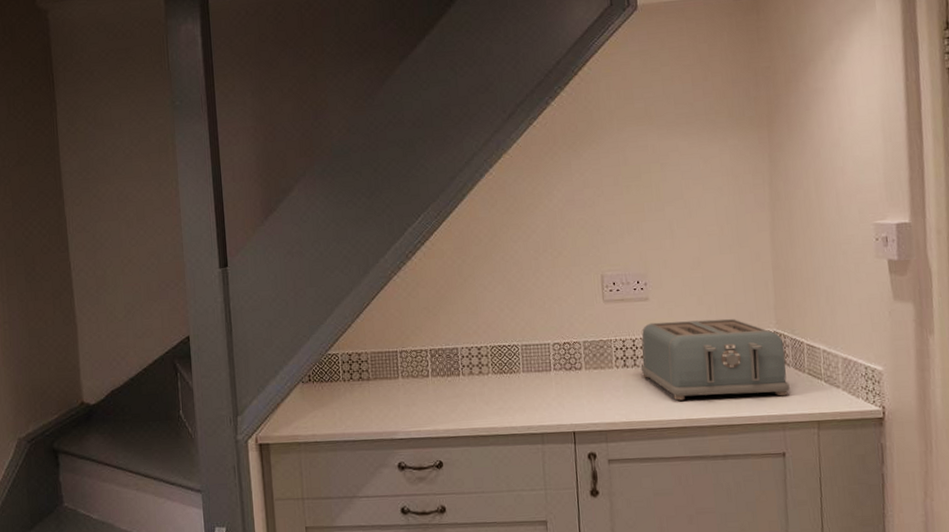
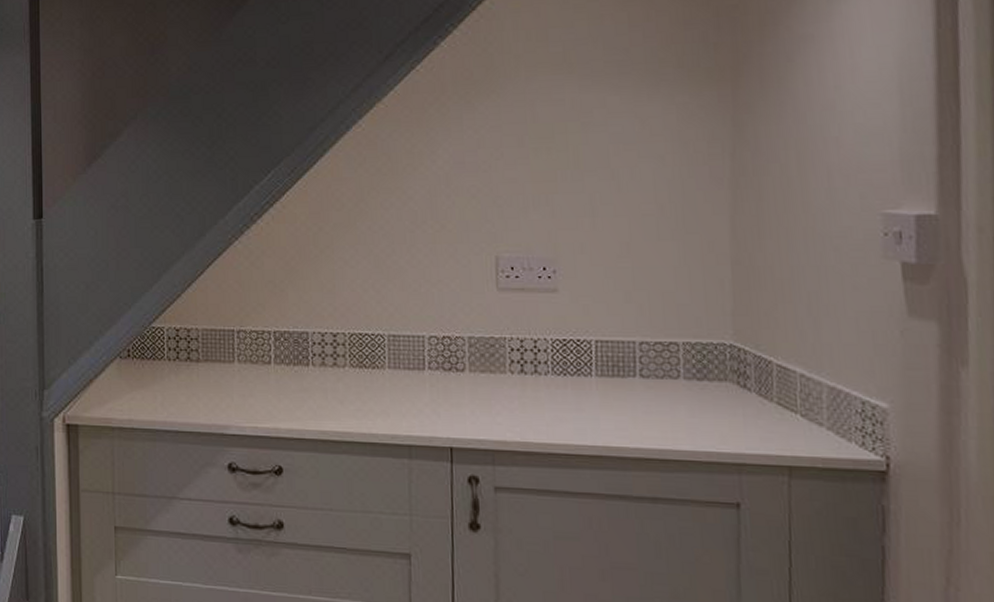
toaster: present [640,318,790,401] -> none [543,320,750,430]

